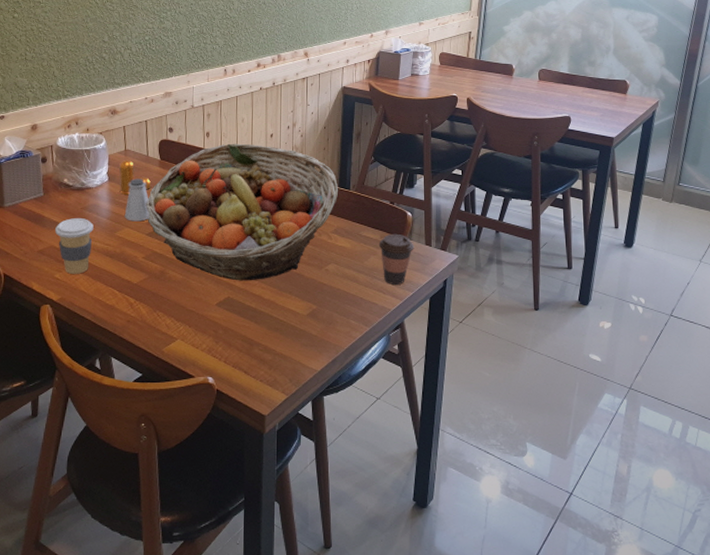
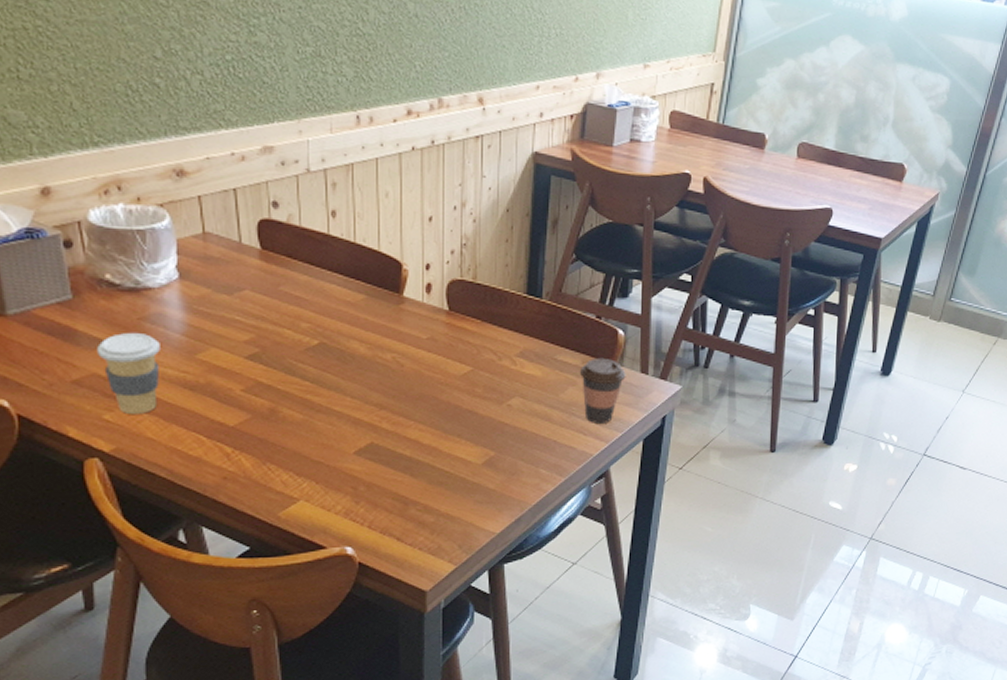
pepper shaker: present [119,159,152,195] -> none [196,246,250,299]
saltshaker: present [124,178,150,222] -> none [208,276,248,339]
fruit basket: present [145,143,339,281] -> none [241,228,527,421]

